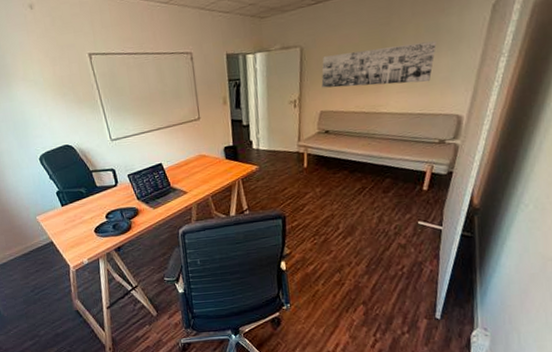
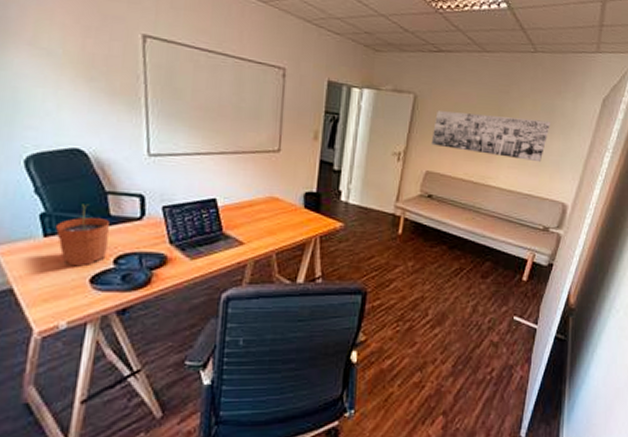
plant pot: none [67,181,101,223] -> present [56,204,109,267]

